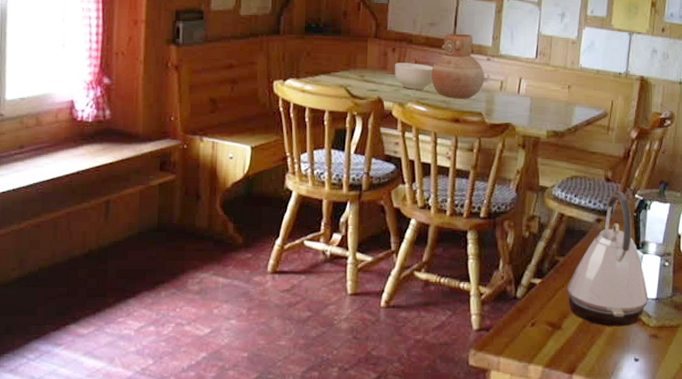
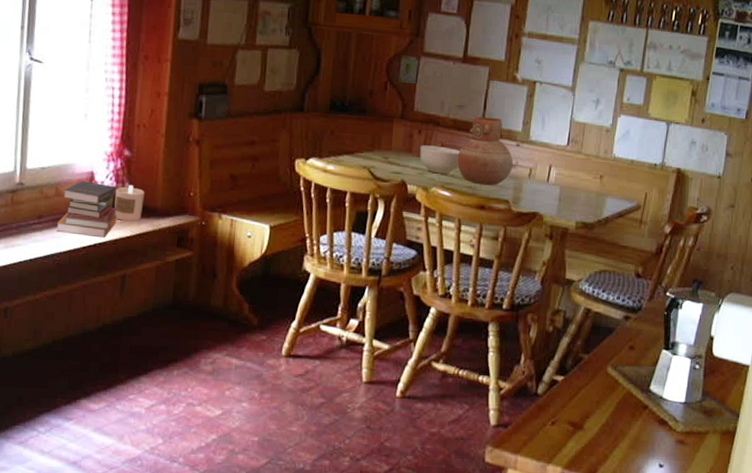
books: none [39,110,99,165] -> present [57,181,118,238]
candle: none [96,111,126,149] -> present [114,184,145,222]
kettle: present [566,191,648,327] -> none [590,288,676,430]

